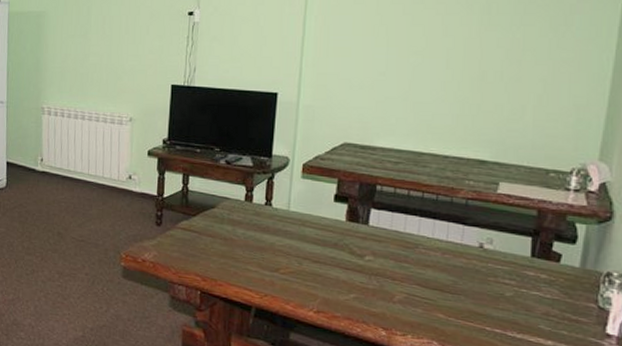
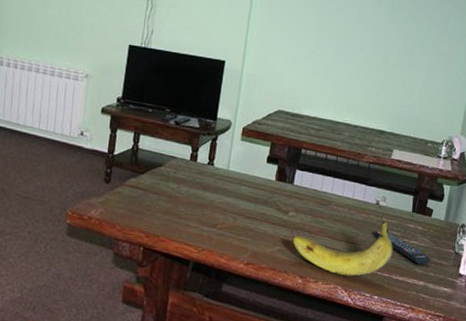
banana: none [371,260,506,331] -> present [292,215,393,276]
remote control: none [476,279,562,321] -> present [373,231,431,265]

